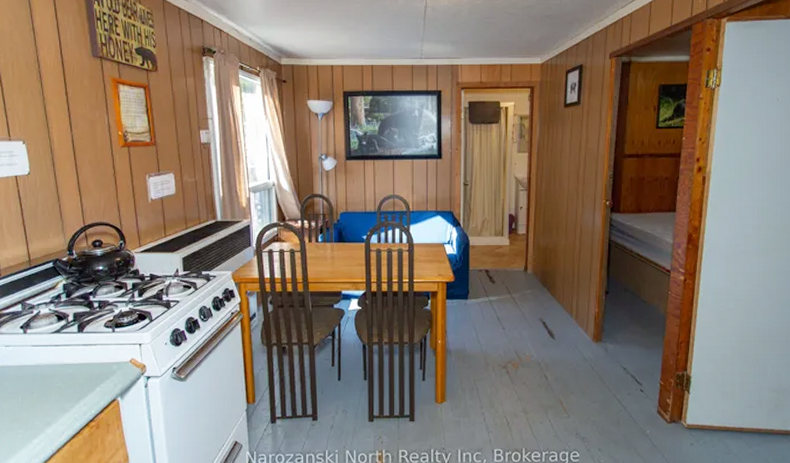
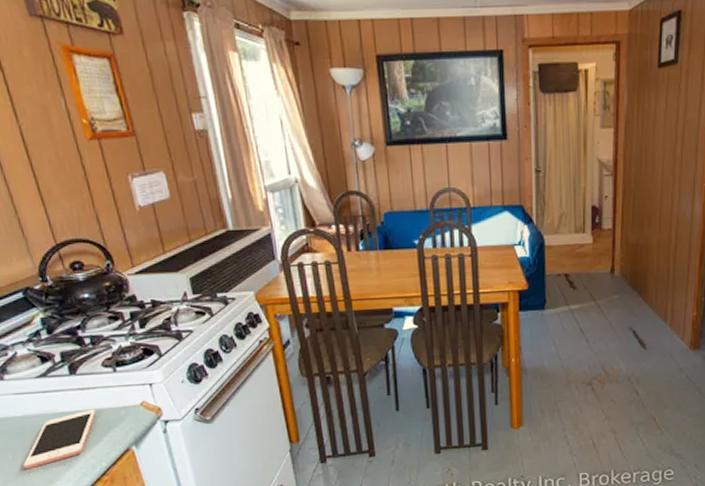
cell phone: none [29,362,94,412] -> present [23,409,97,470]

